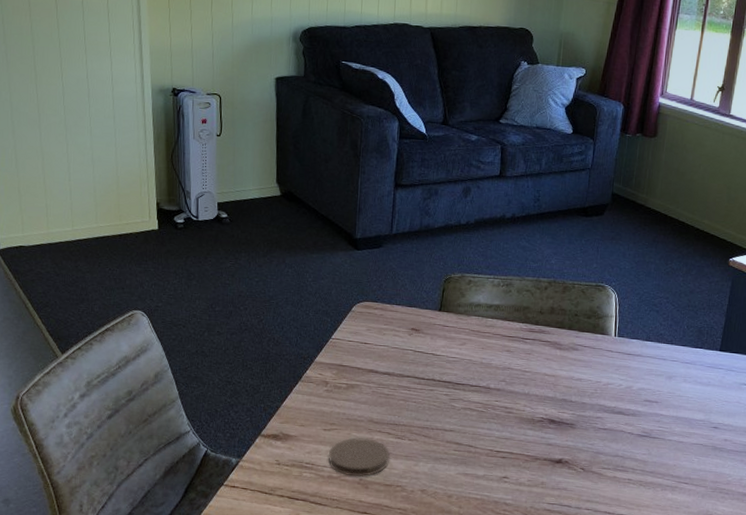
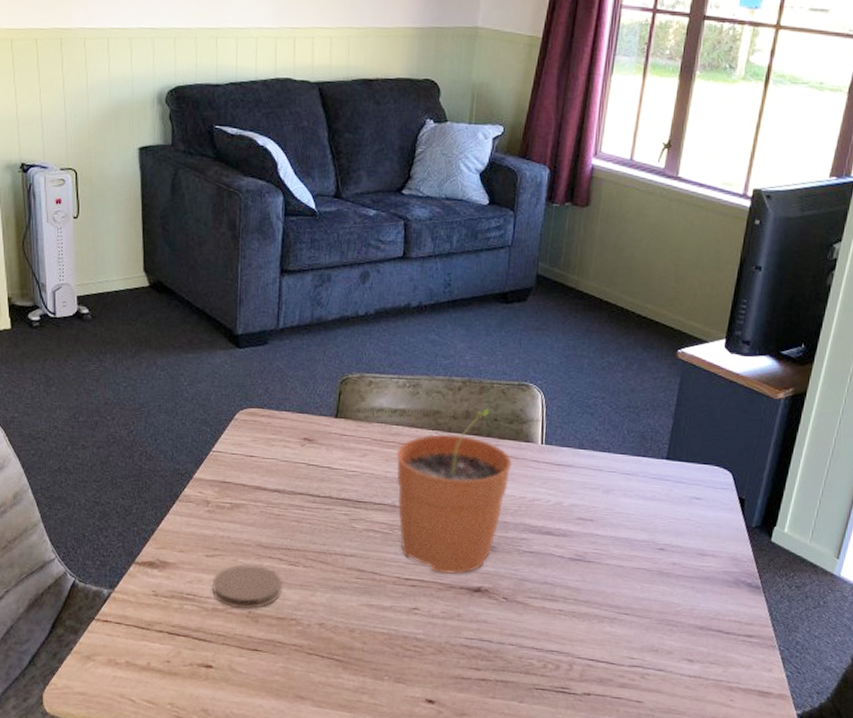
plant pot: none [490,305,590,448] -> present [396,408,512,575]

